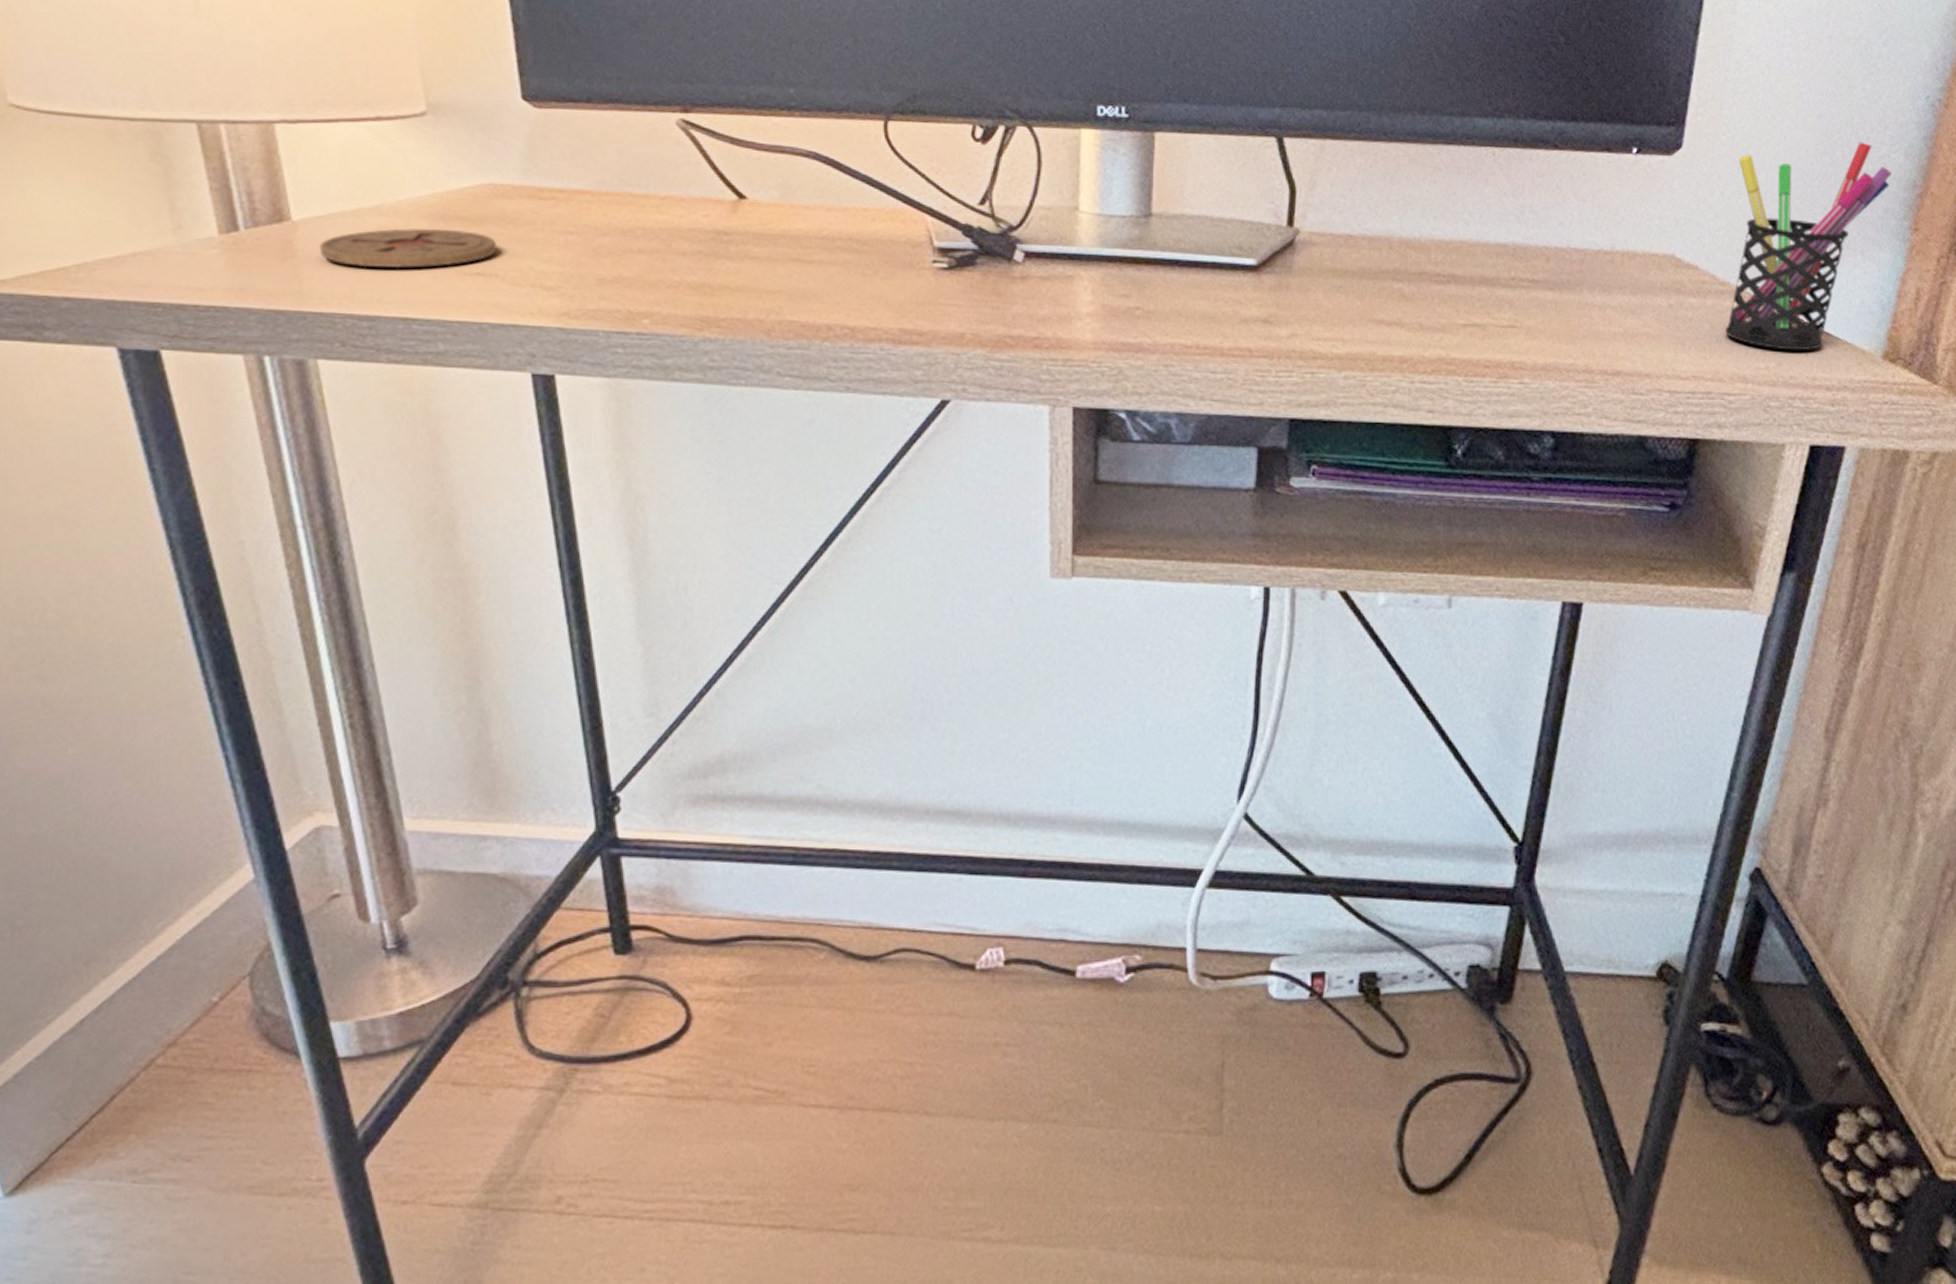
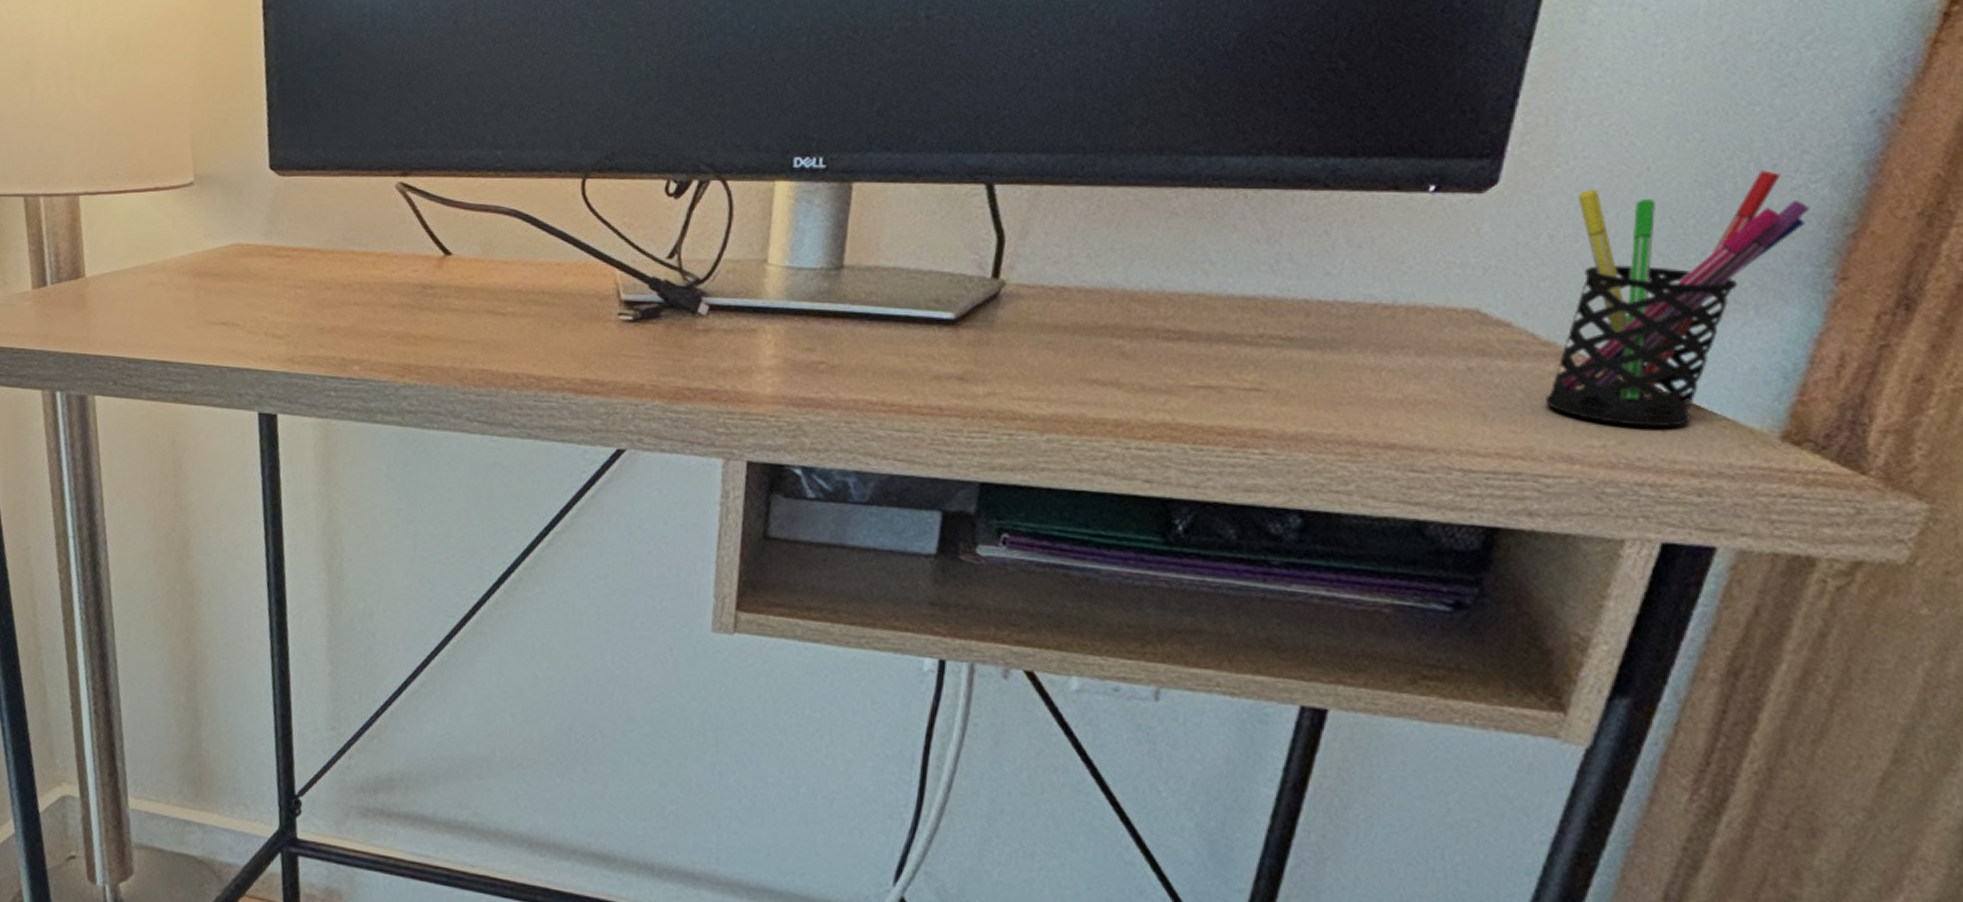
coaster: present [319,228,497,268] -> none [103,283,240,318]

